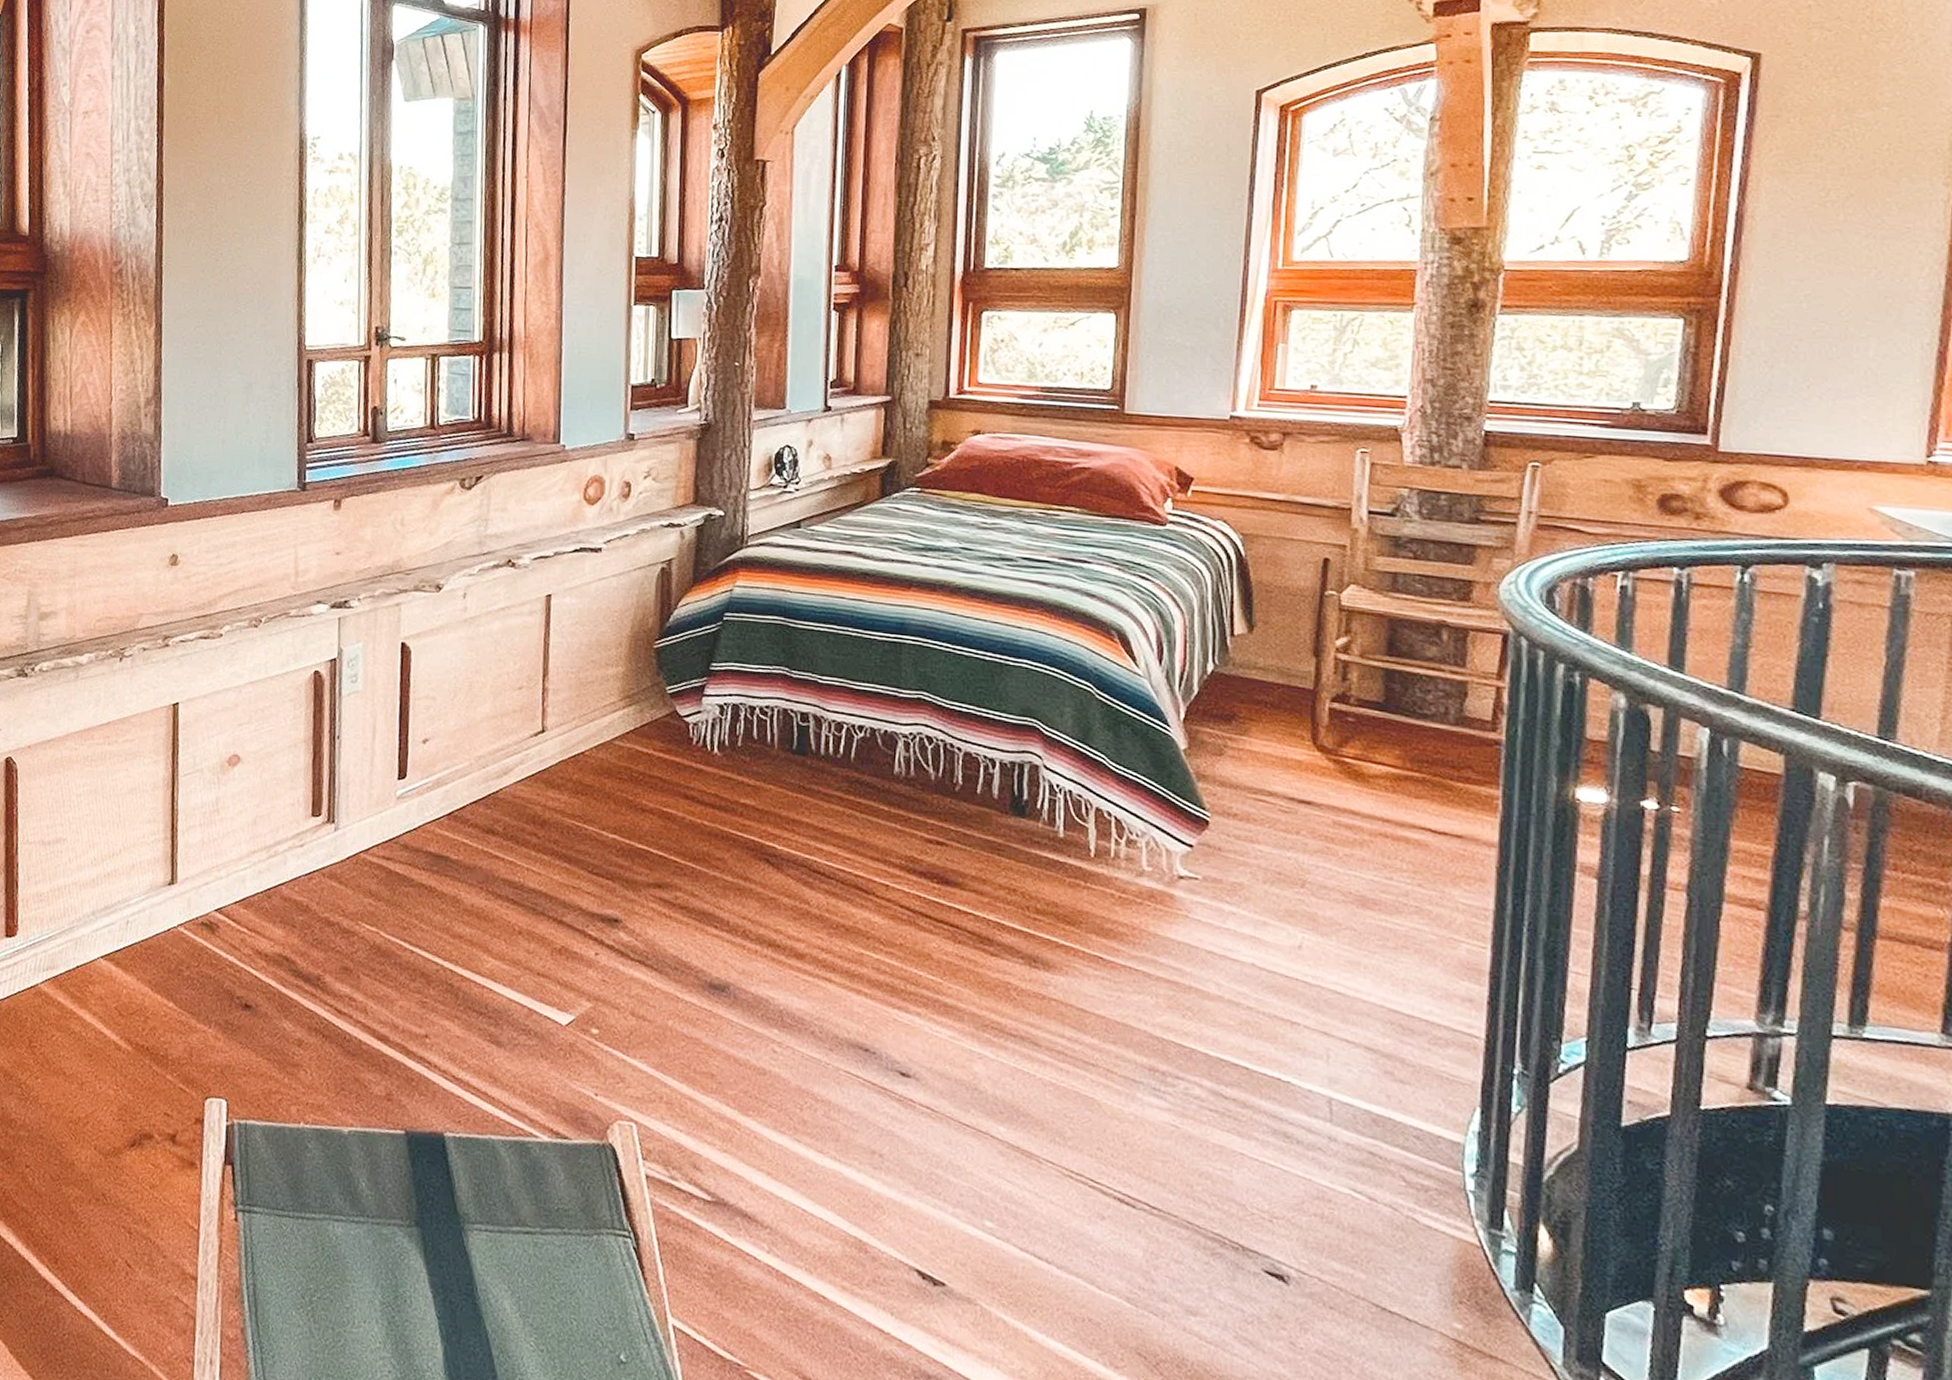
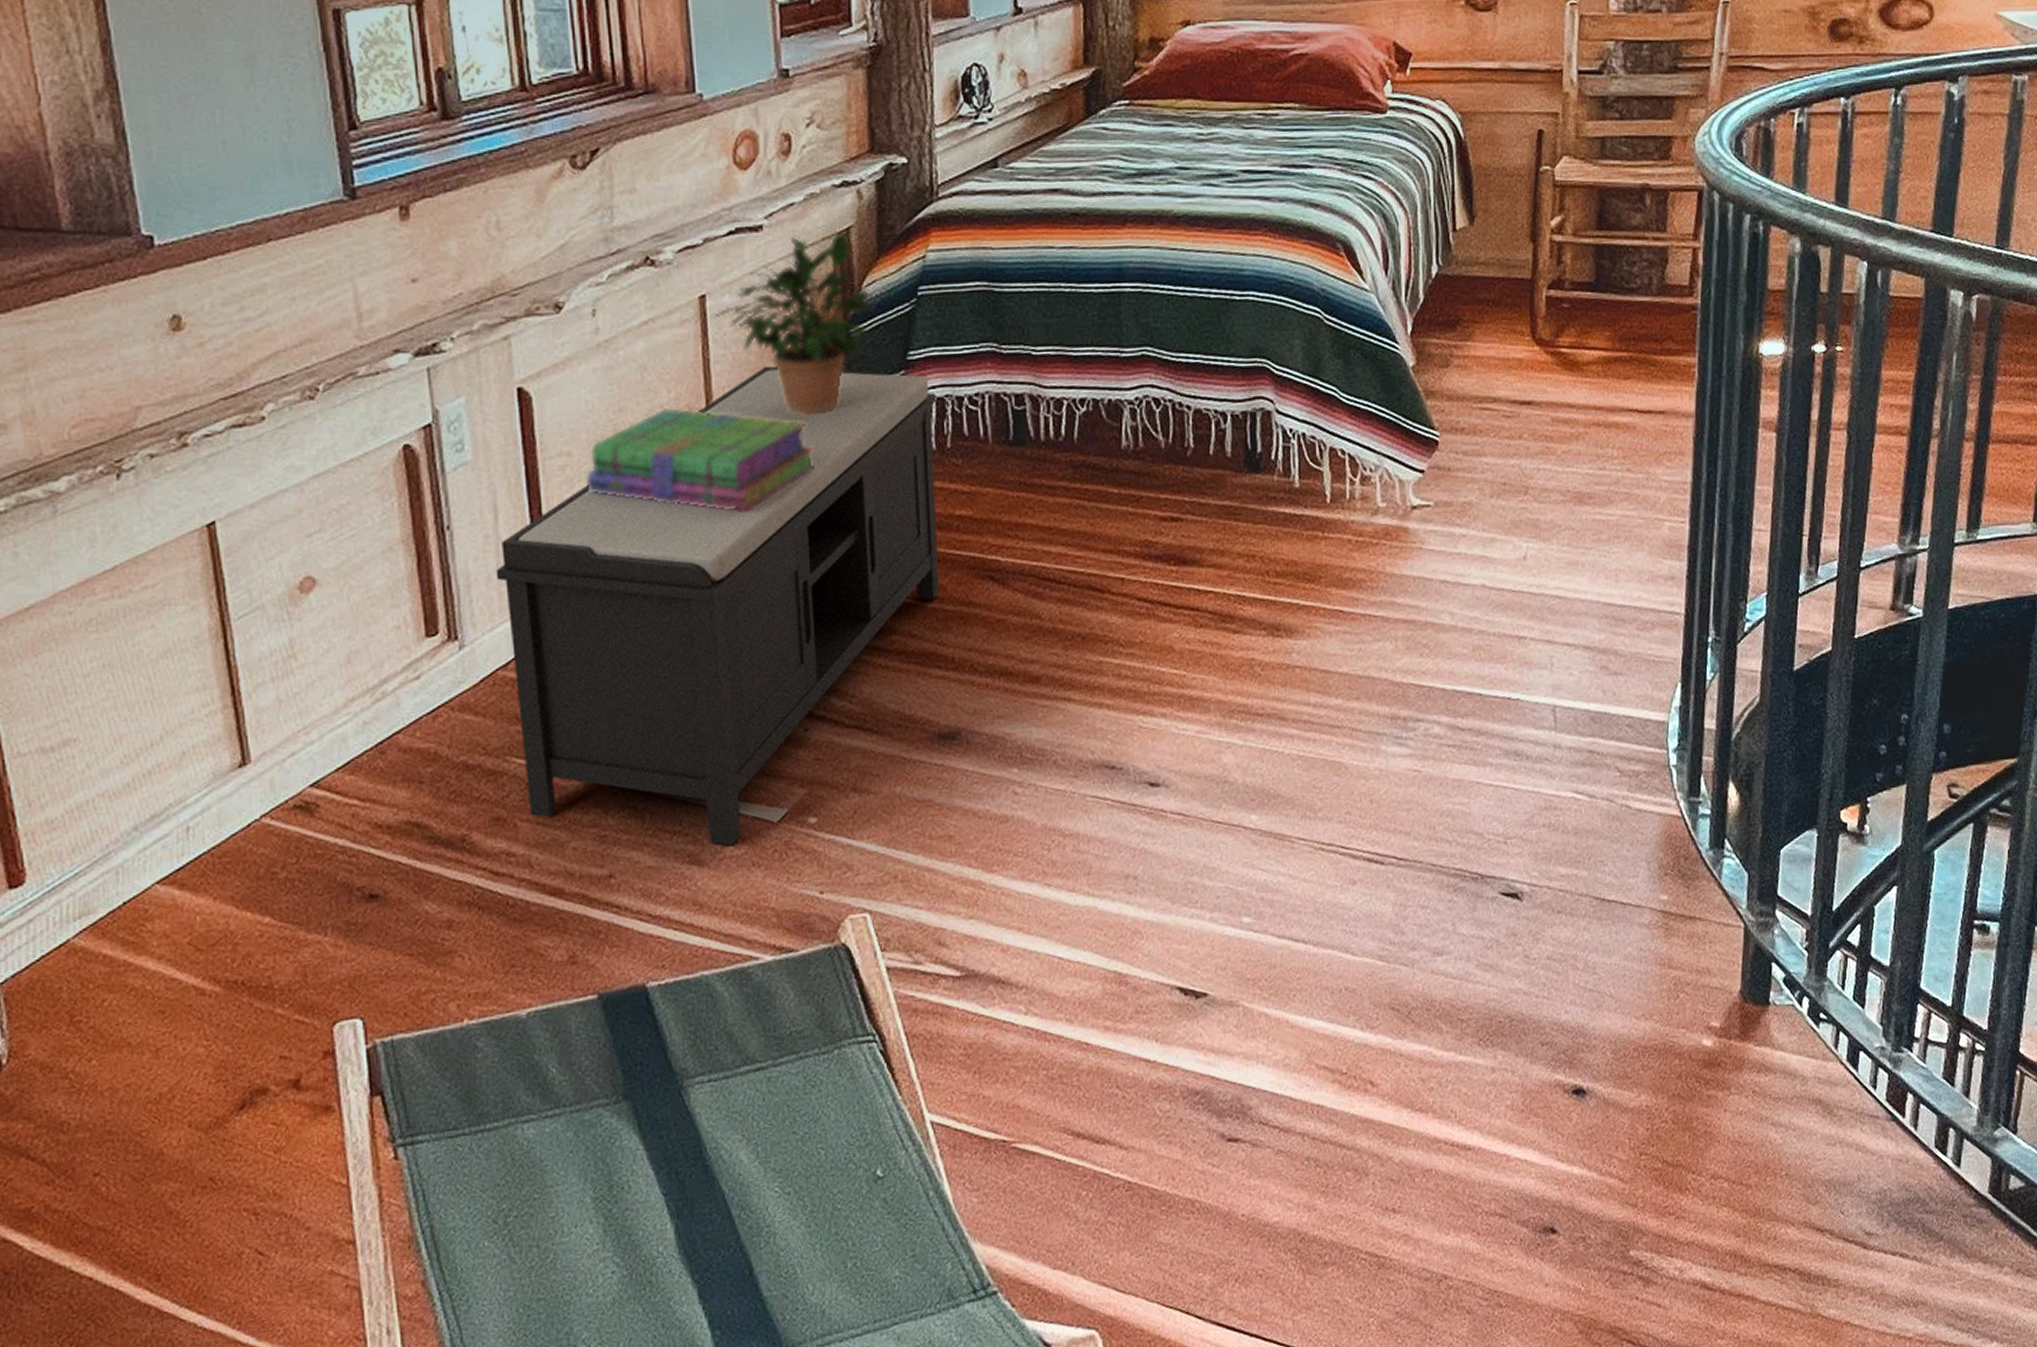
bench: none [368,656,732,1036] -> present [495,365,939,847]
stack of books: none [443,675,626,767] -> present [585,407,816,512]
potted plant: none [554,559,688,702] -> present [711,232,876,416]

